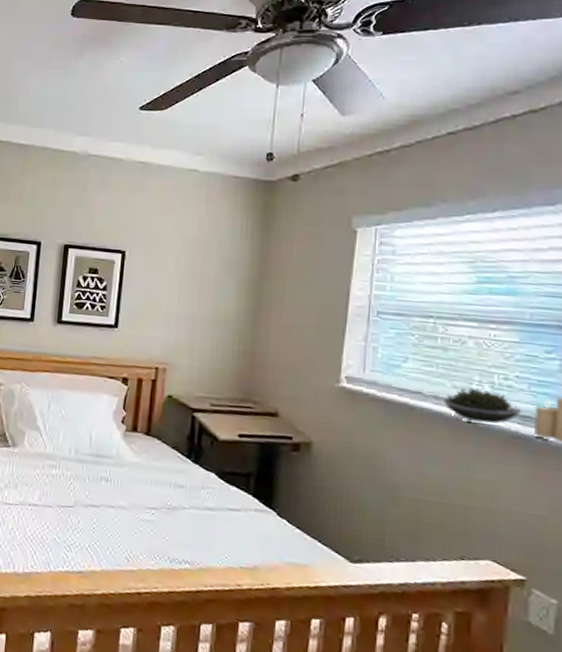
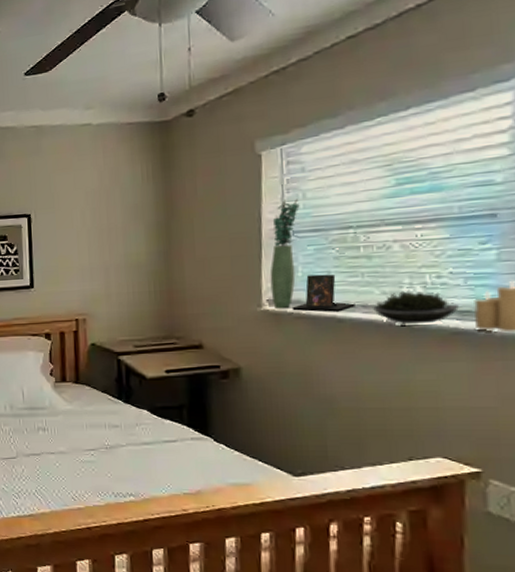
vase: none [349,278,387,389] -> present [270,198,300,309]
photo frame: none [368,358,427,400] -> present [291,274,355,313]

